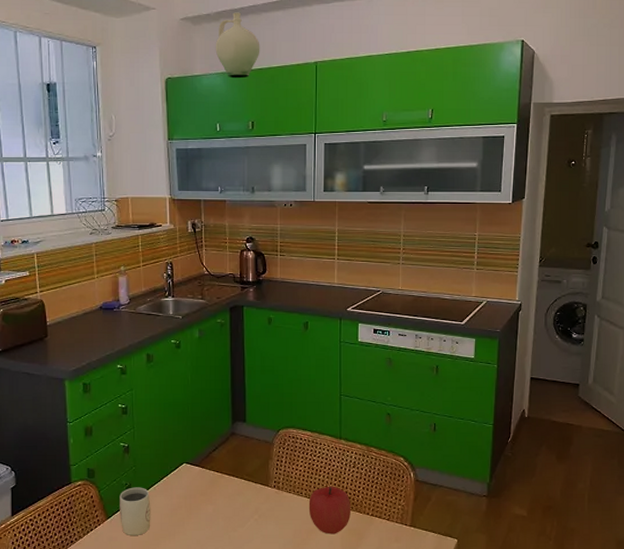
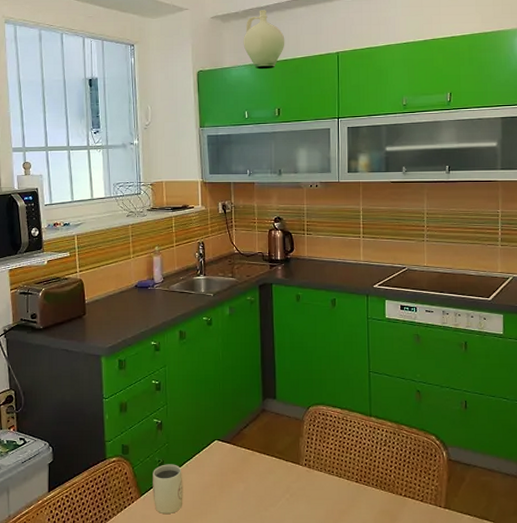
fruit: present [308,486,352,535] -> none [340,465,384,516]

